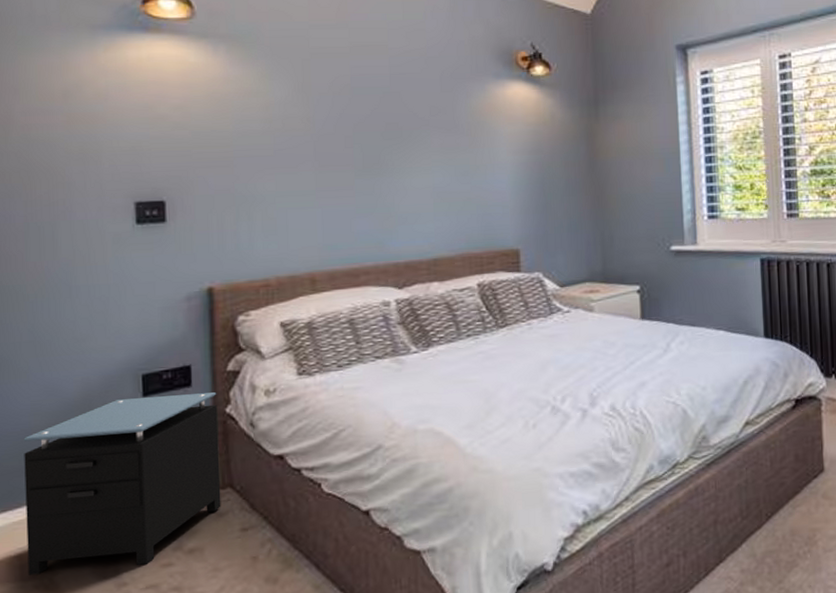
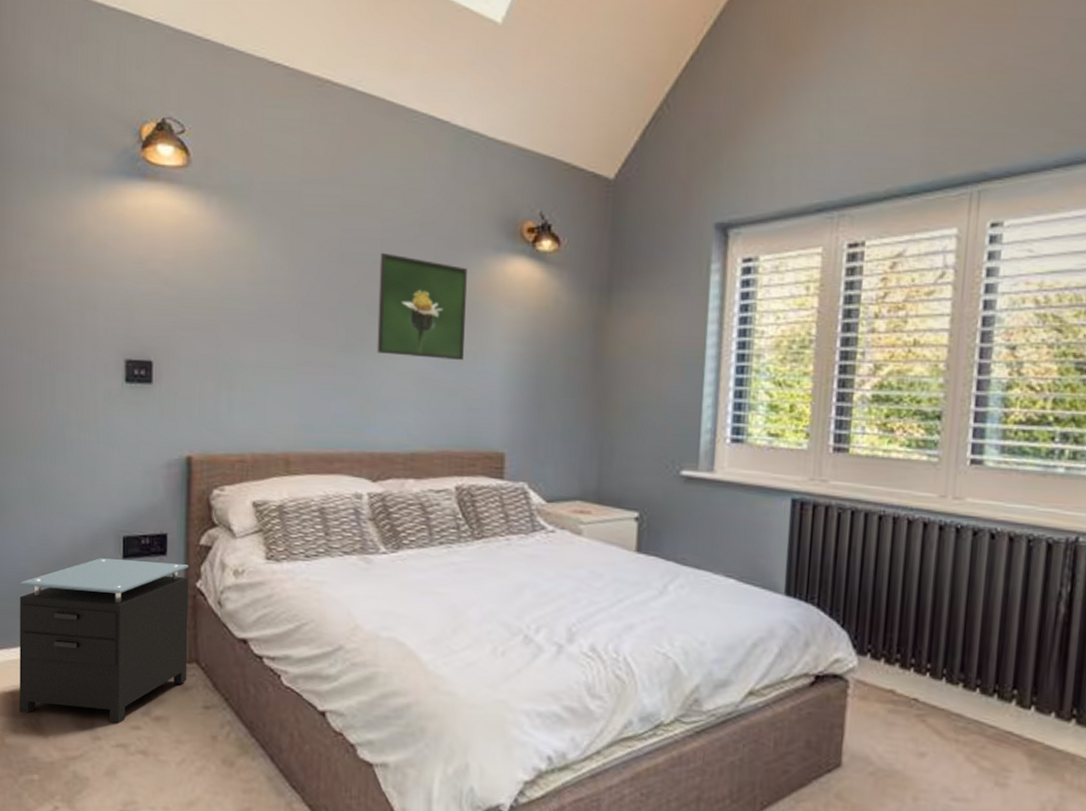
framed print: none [390,85,475,174] -> present [377,252,467,360]

